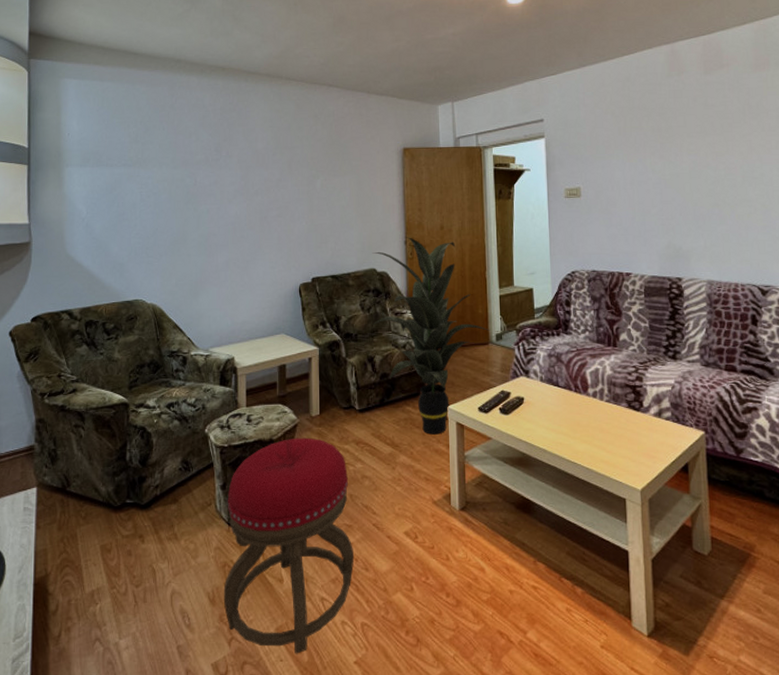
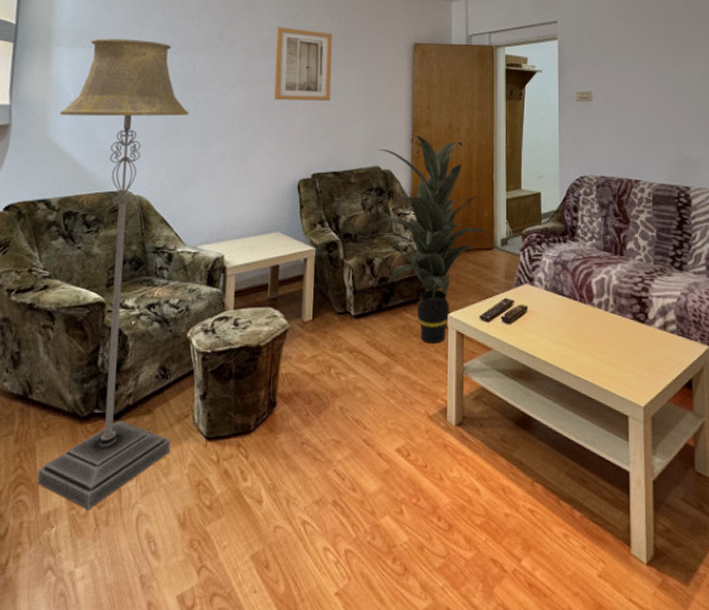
floor lamp: none [74,157,197,588] -> present [37,38,189,509]
stool: present [223,437,354,654] -> none [195,344,341,584]
wall art: none [271,138,325,210] -> present [274,27,332,102]

